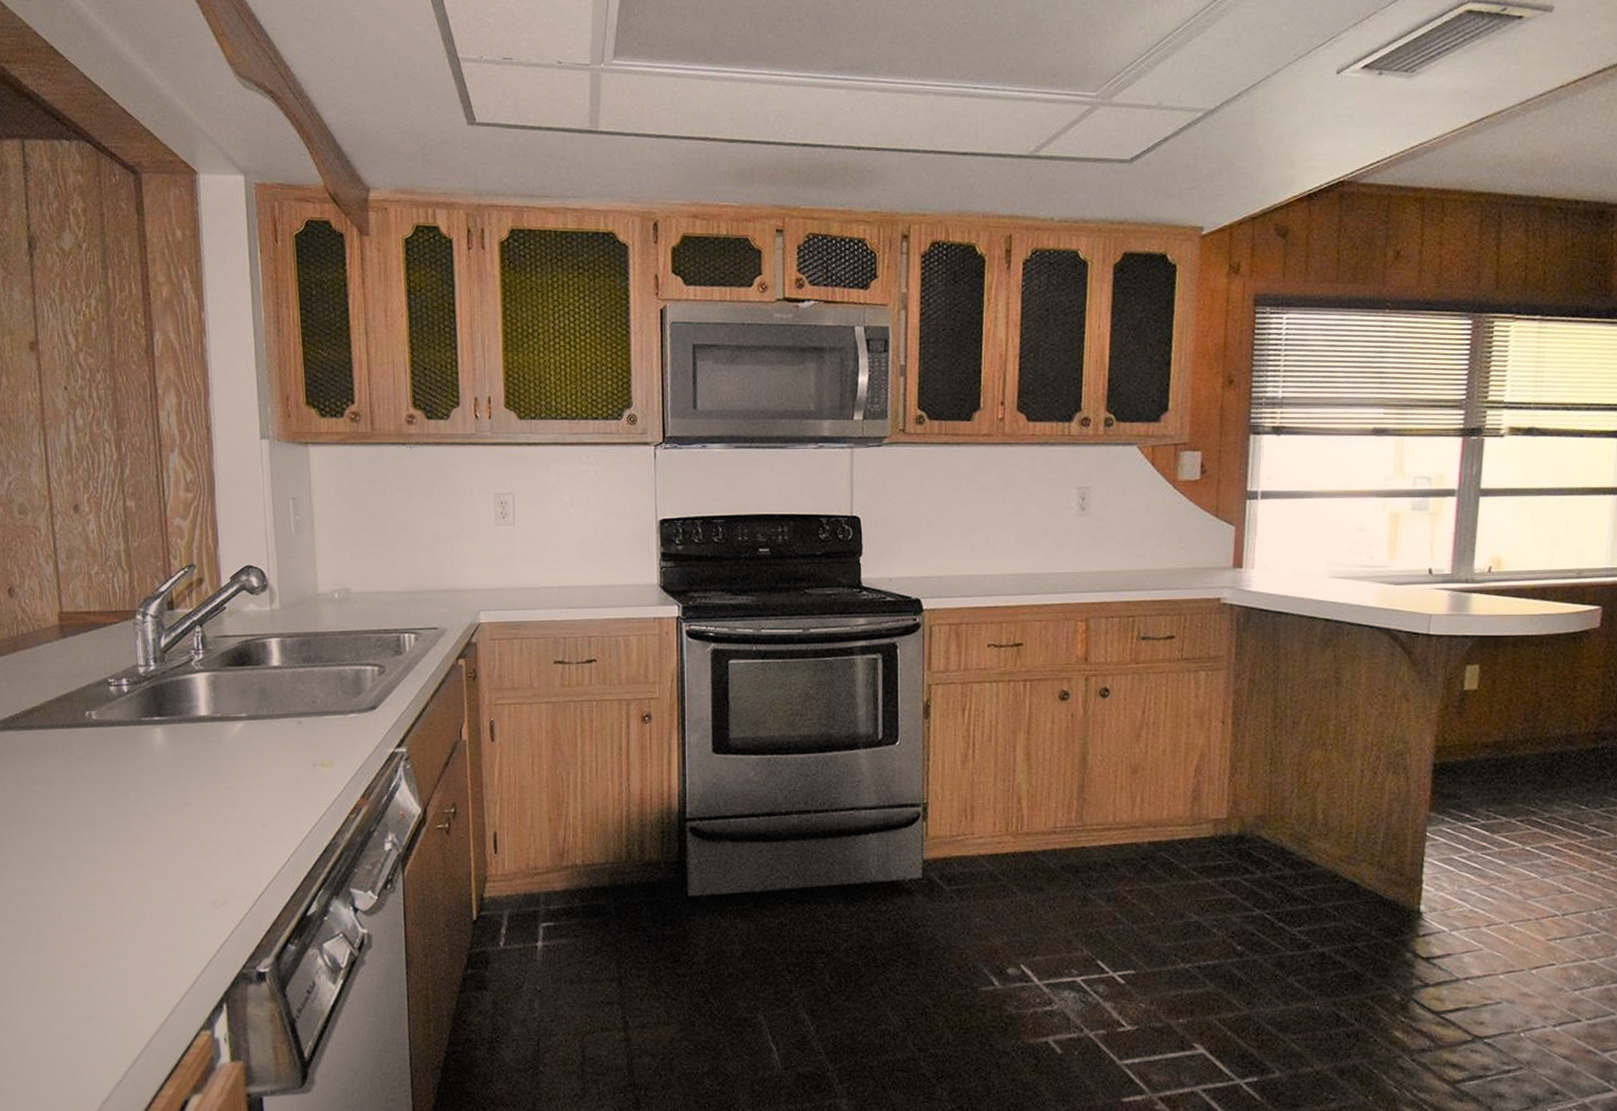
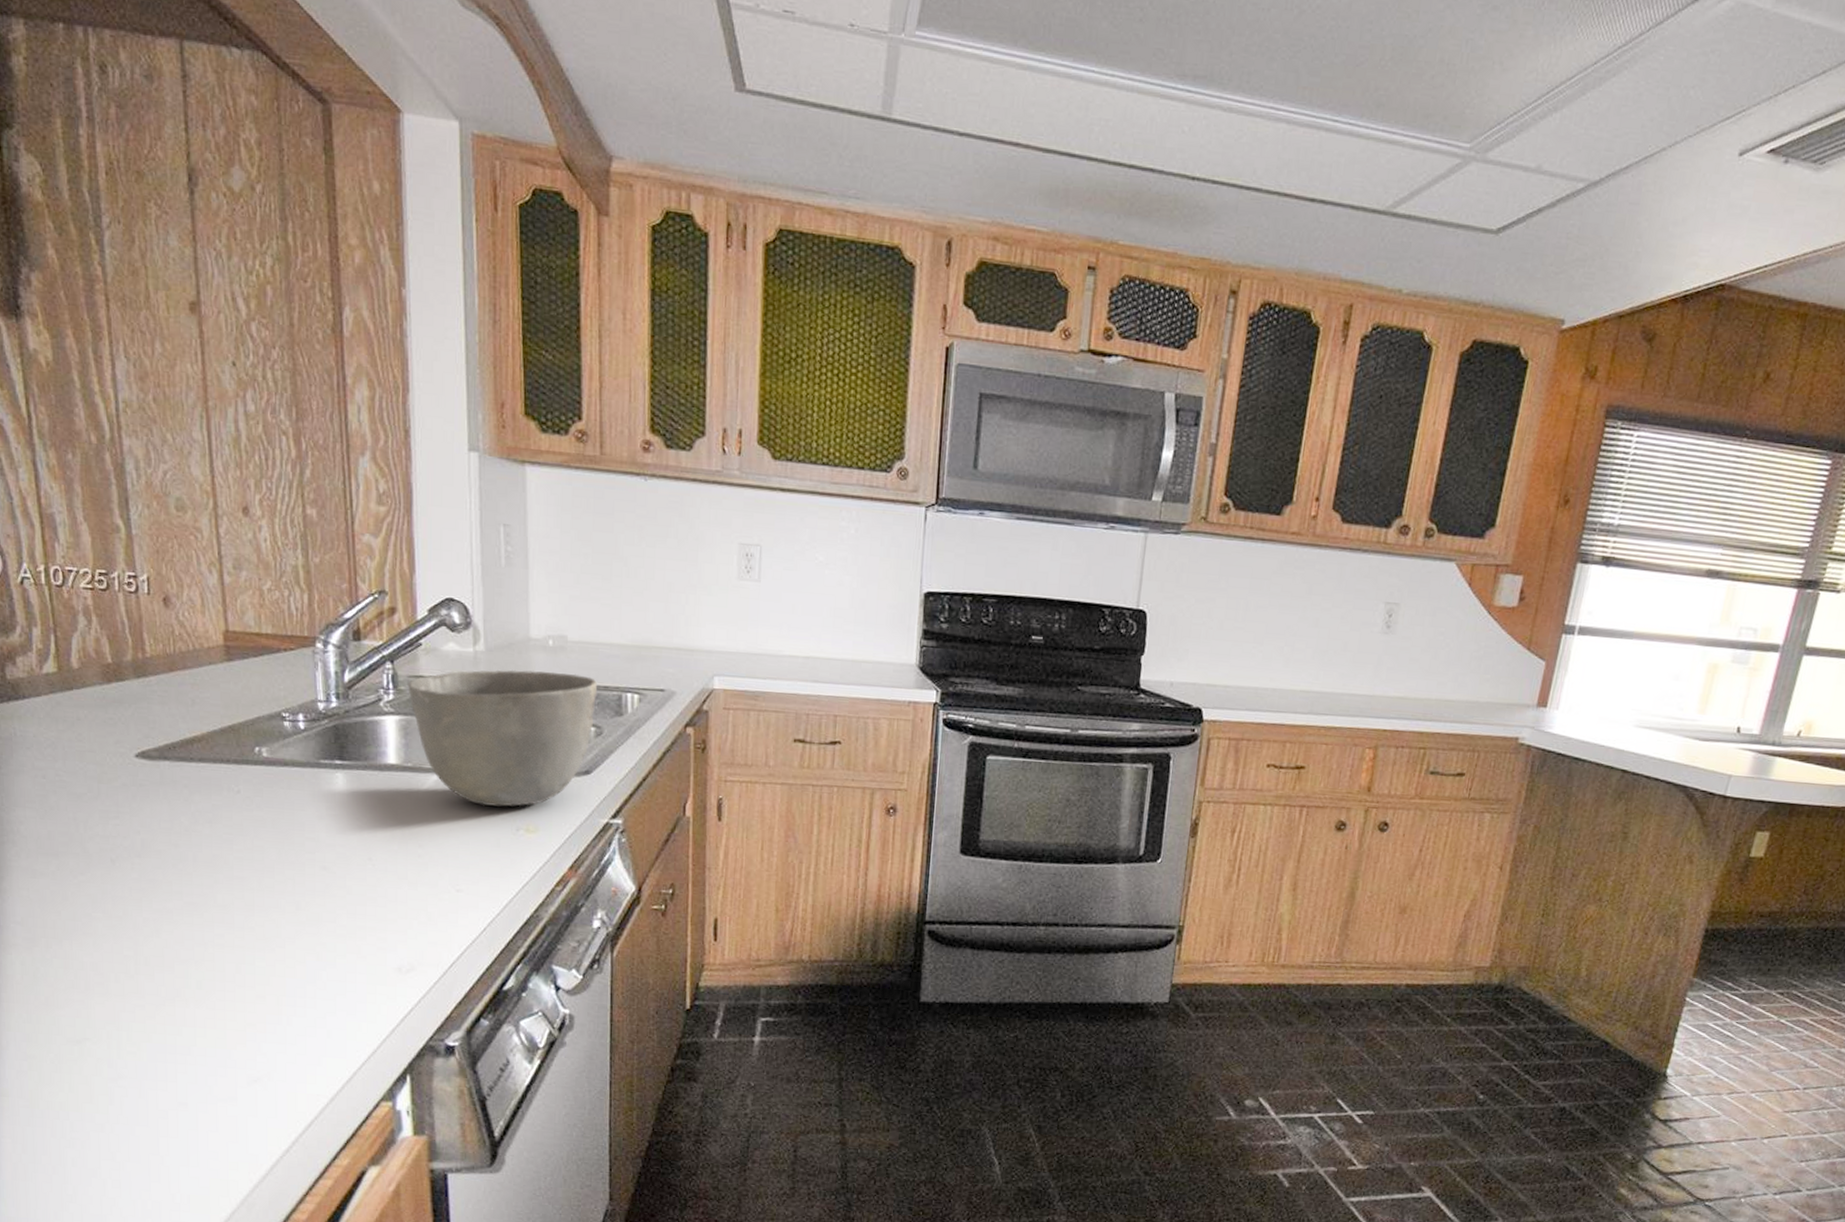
bowl: none [215,621,379,746] -> present [408,669,598,807]

